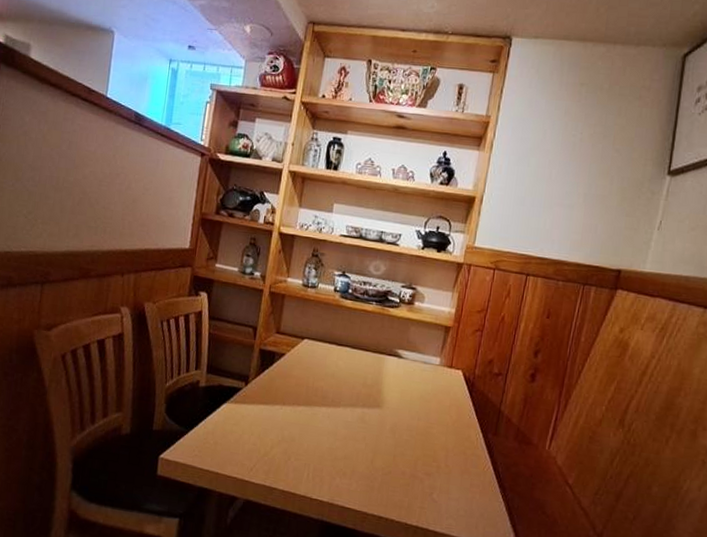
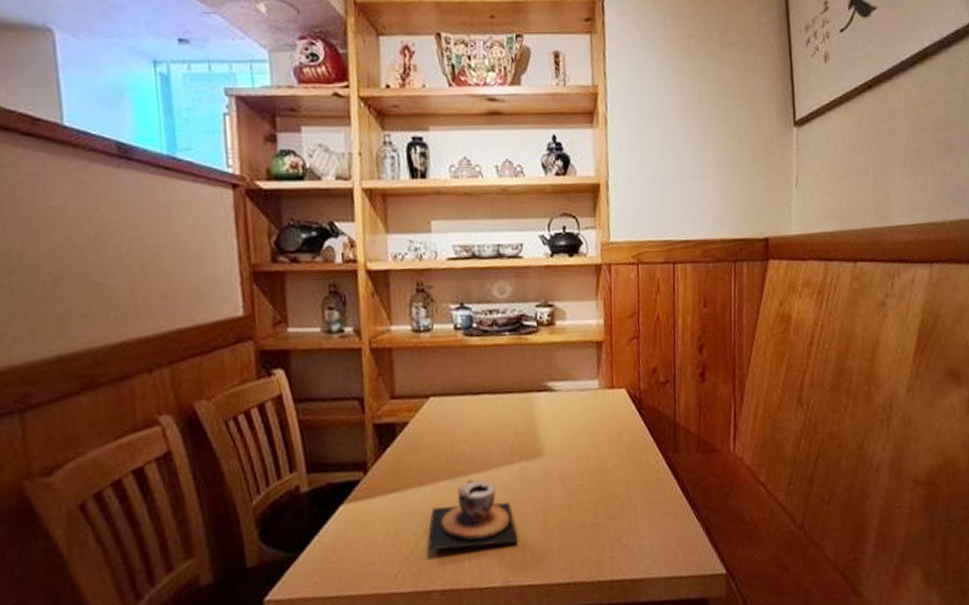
teacup: none [278,410,349,471] -> present [427,479,519,551]

